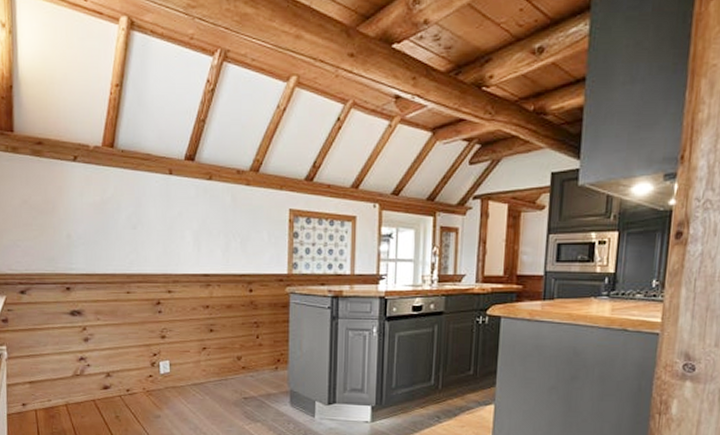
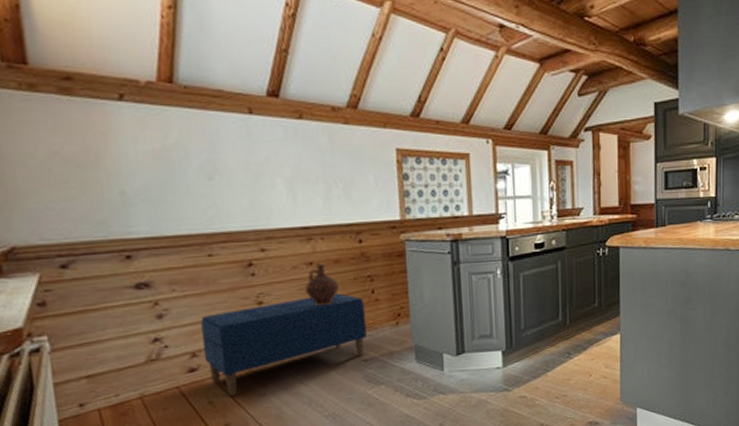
bench: none [115,335,250,414] -> present [200,293,368,396]
ceramic jug: none [200,307,229,345] -> present [304,263,339,307]

